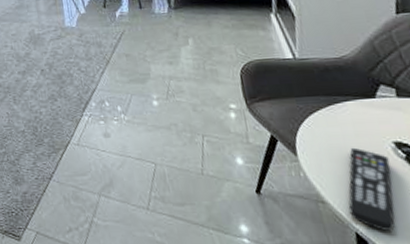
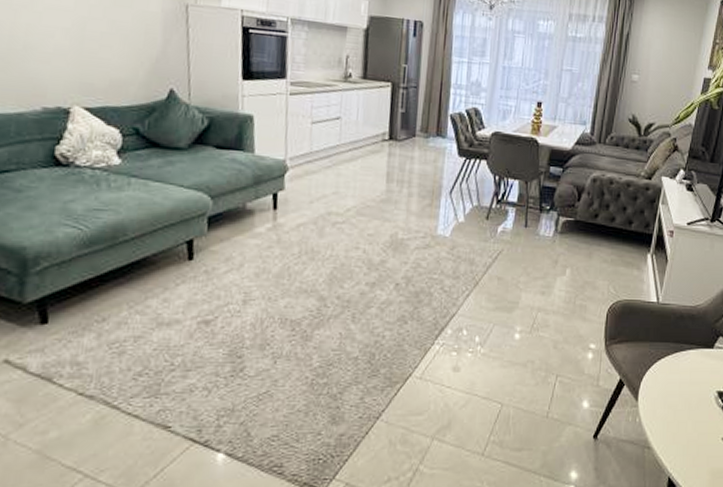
remote control: present [348,147,395,231] -> none [668,395,710,475]

